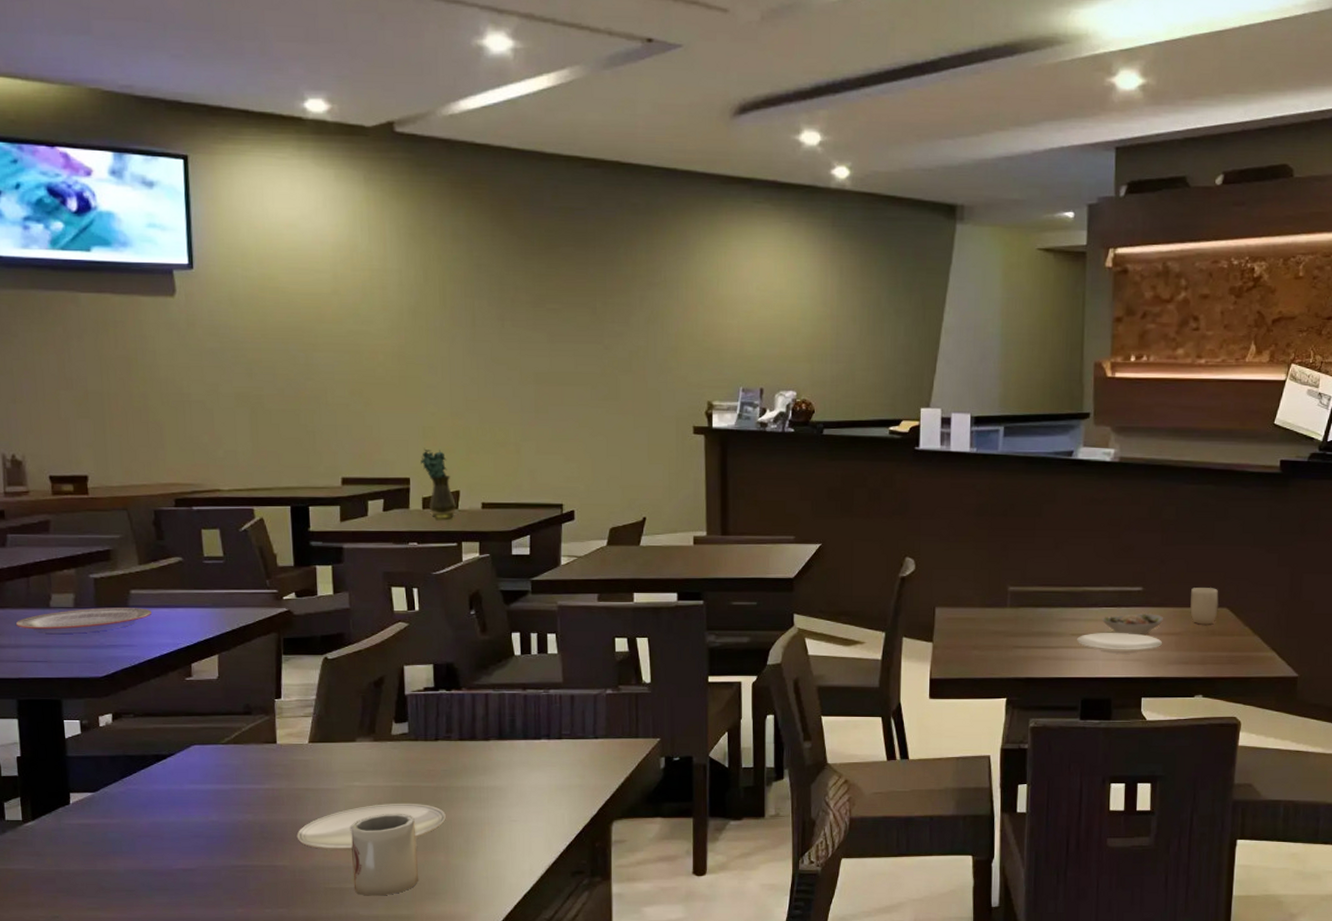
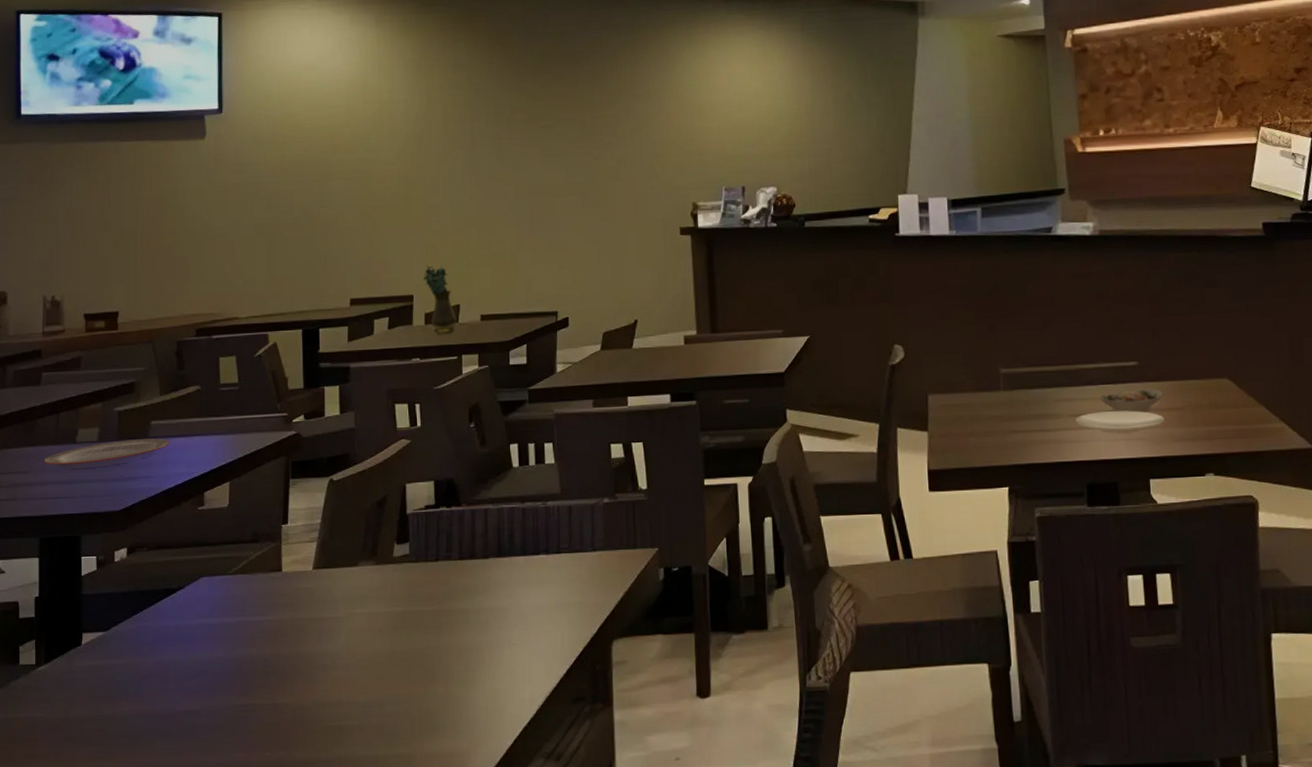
plate: present [296,803,446,850] -> none [298,629,446,685]
cup: present [349,813,419,896] -> none [350,641,419,734]
cup: present [1190,588,1219,625] -> none [1187,358,1219,398]

